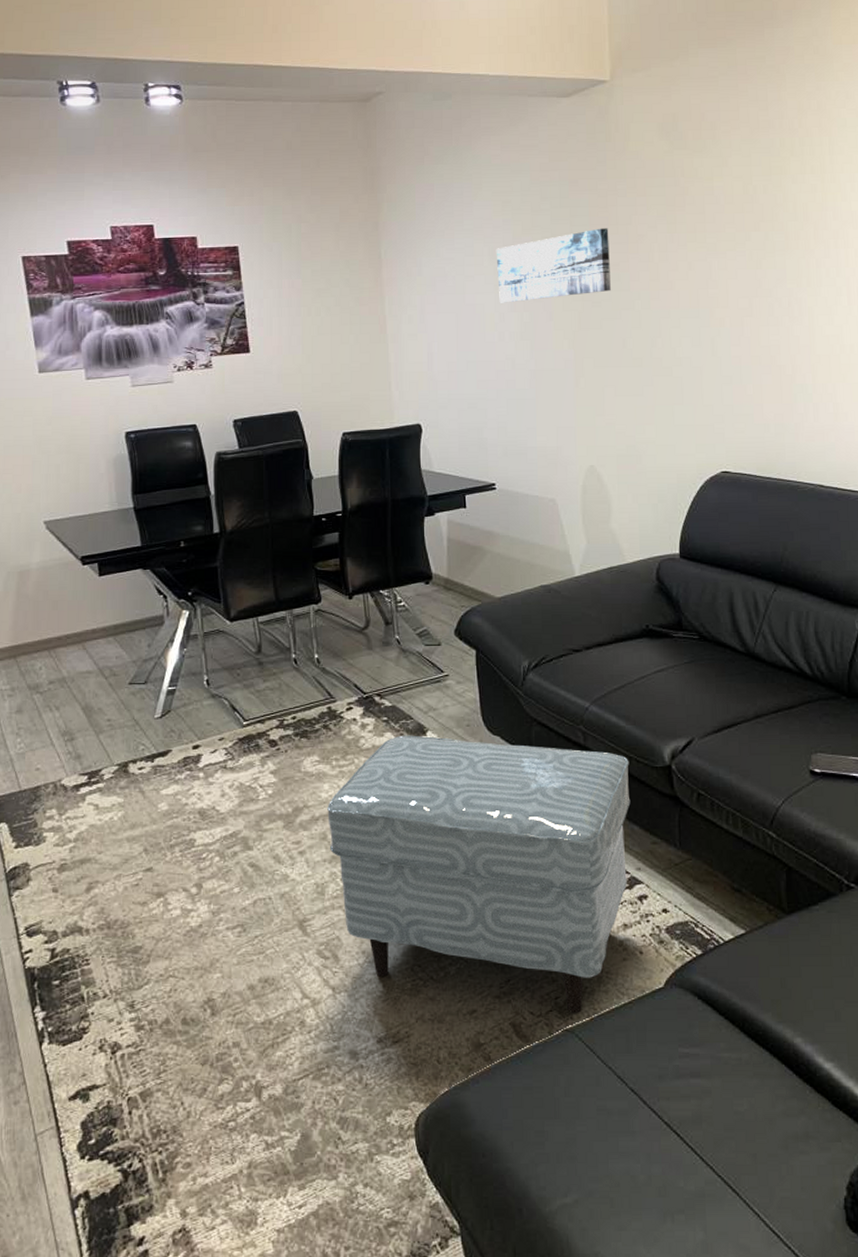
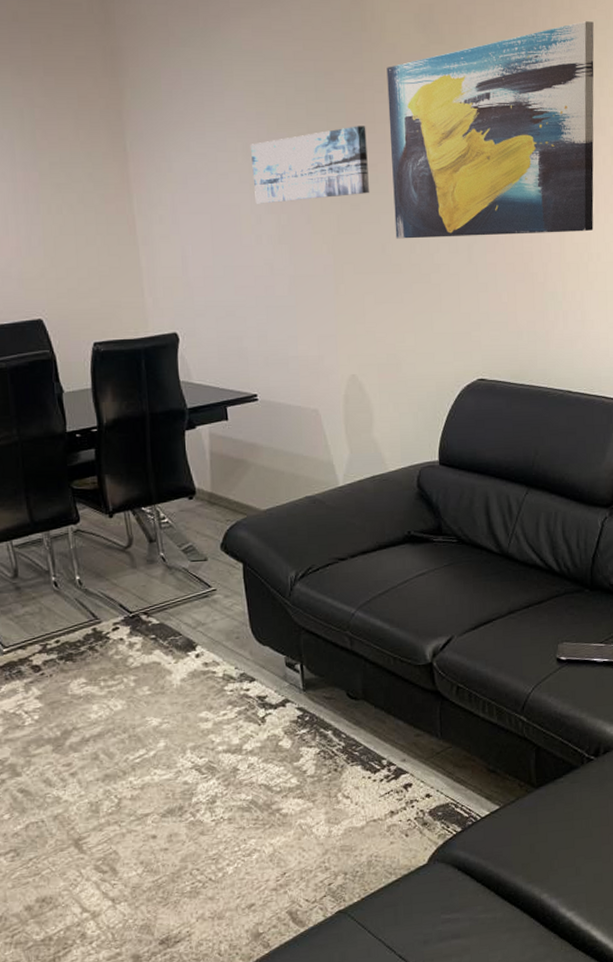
footstool: present [326,735,631,1014] -> none [96,651,396,897]
wall art: none [630,120,846,334] -> present [386,21,594,239]

